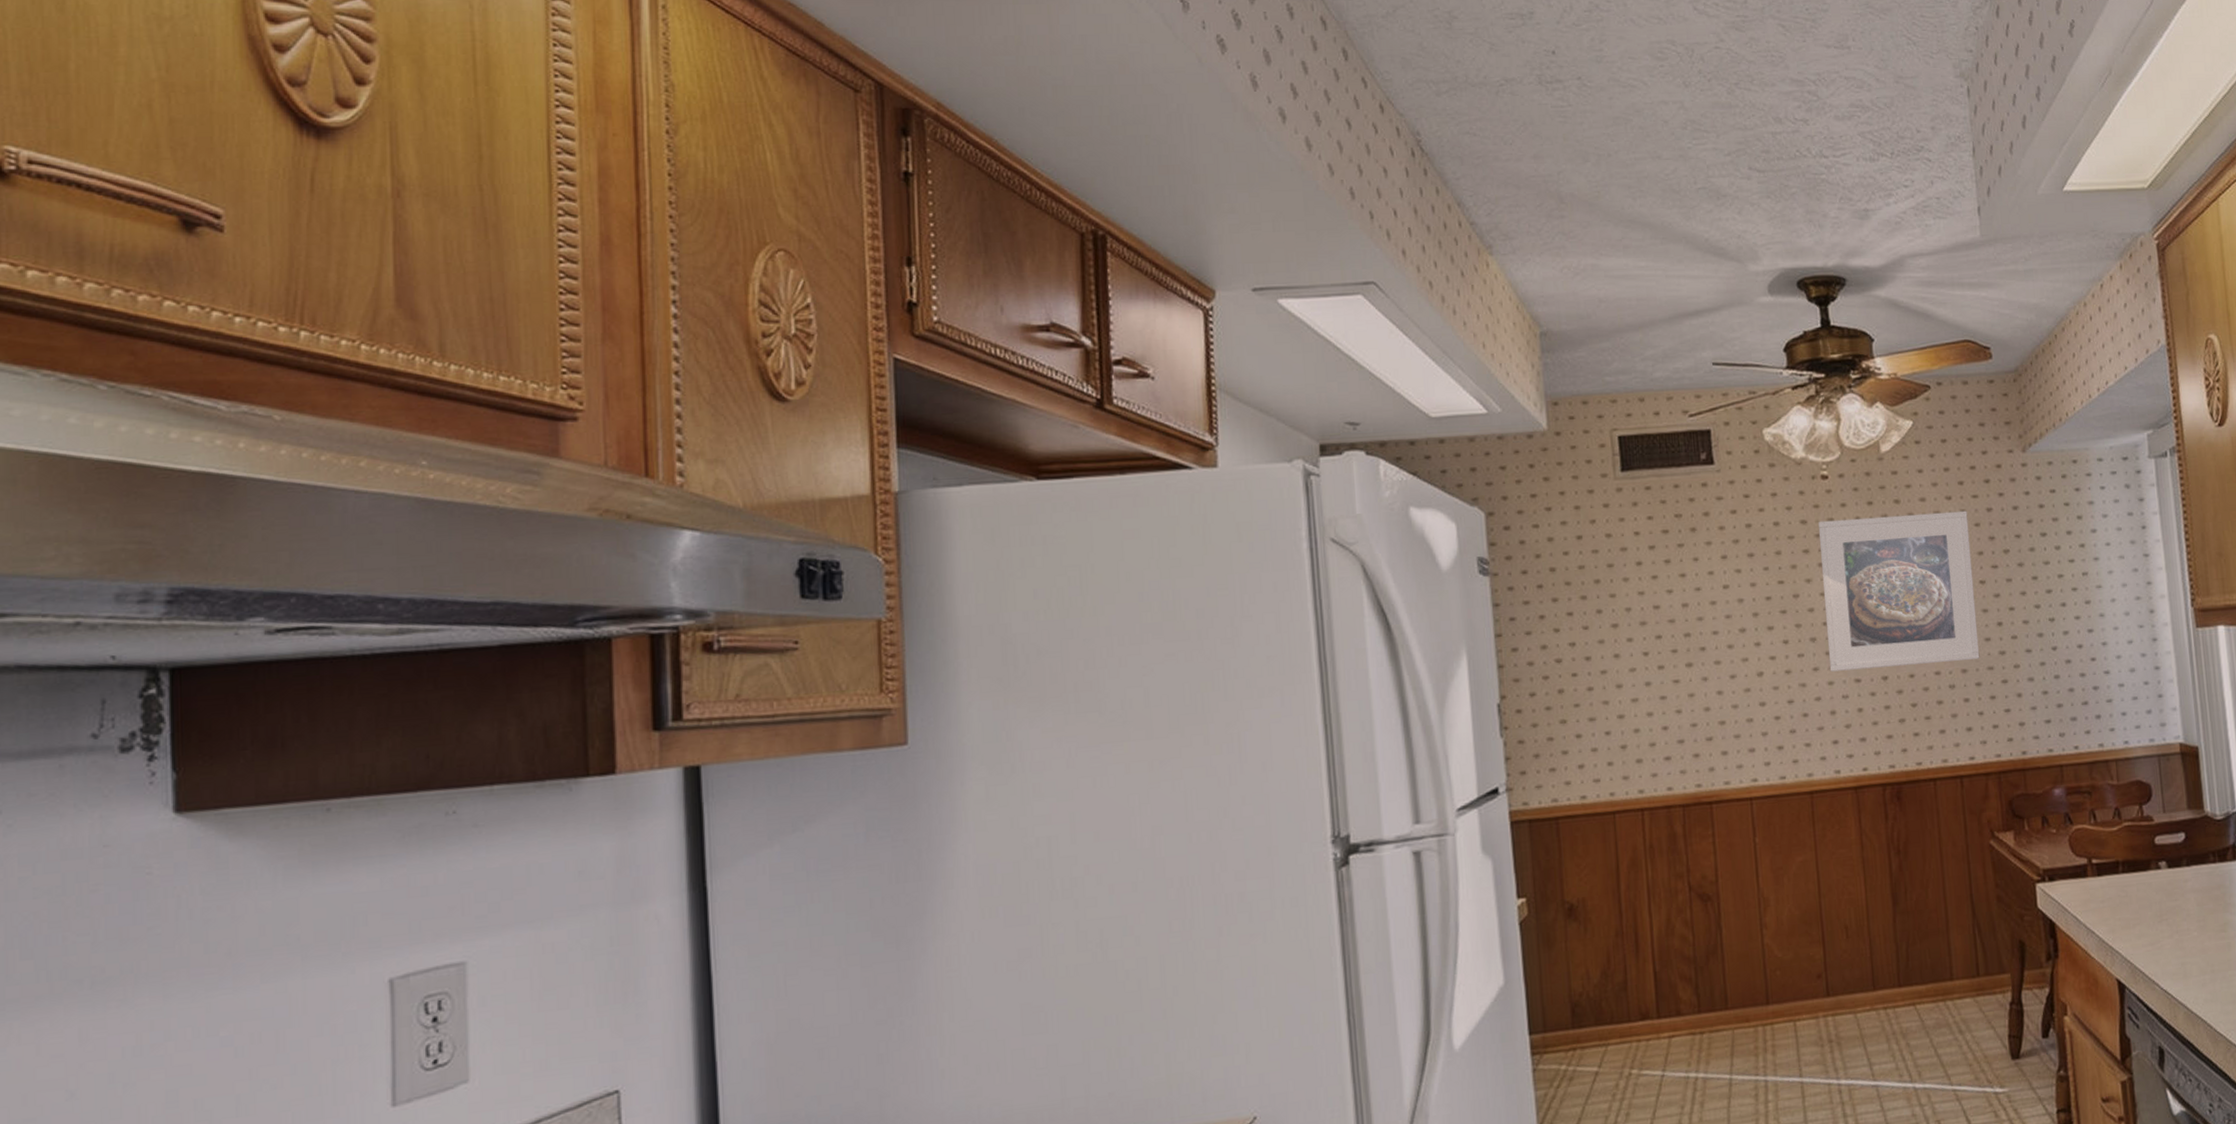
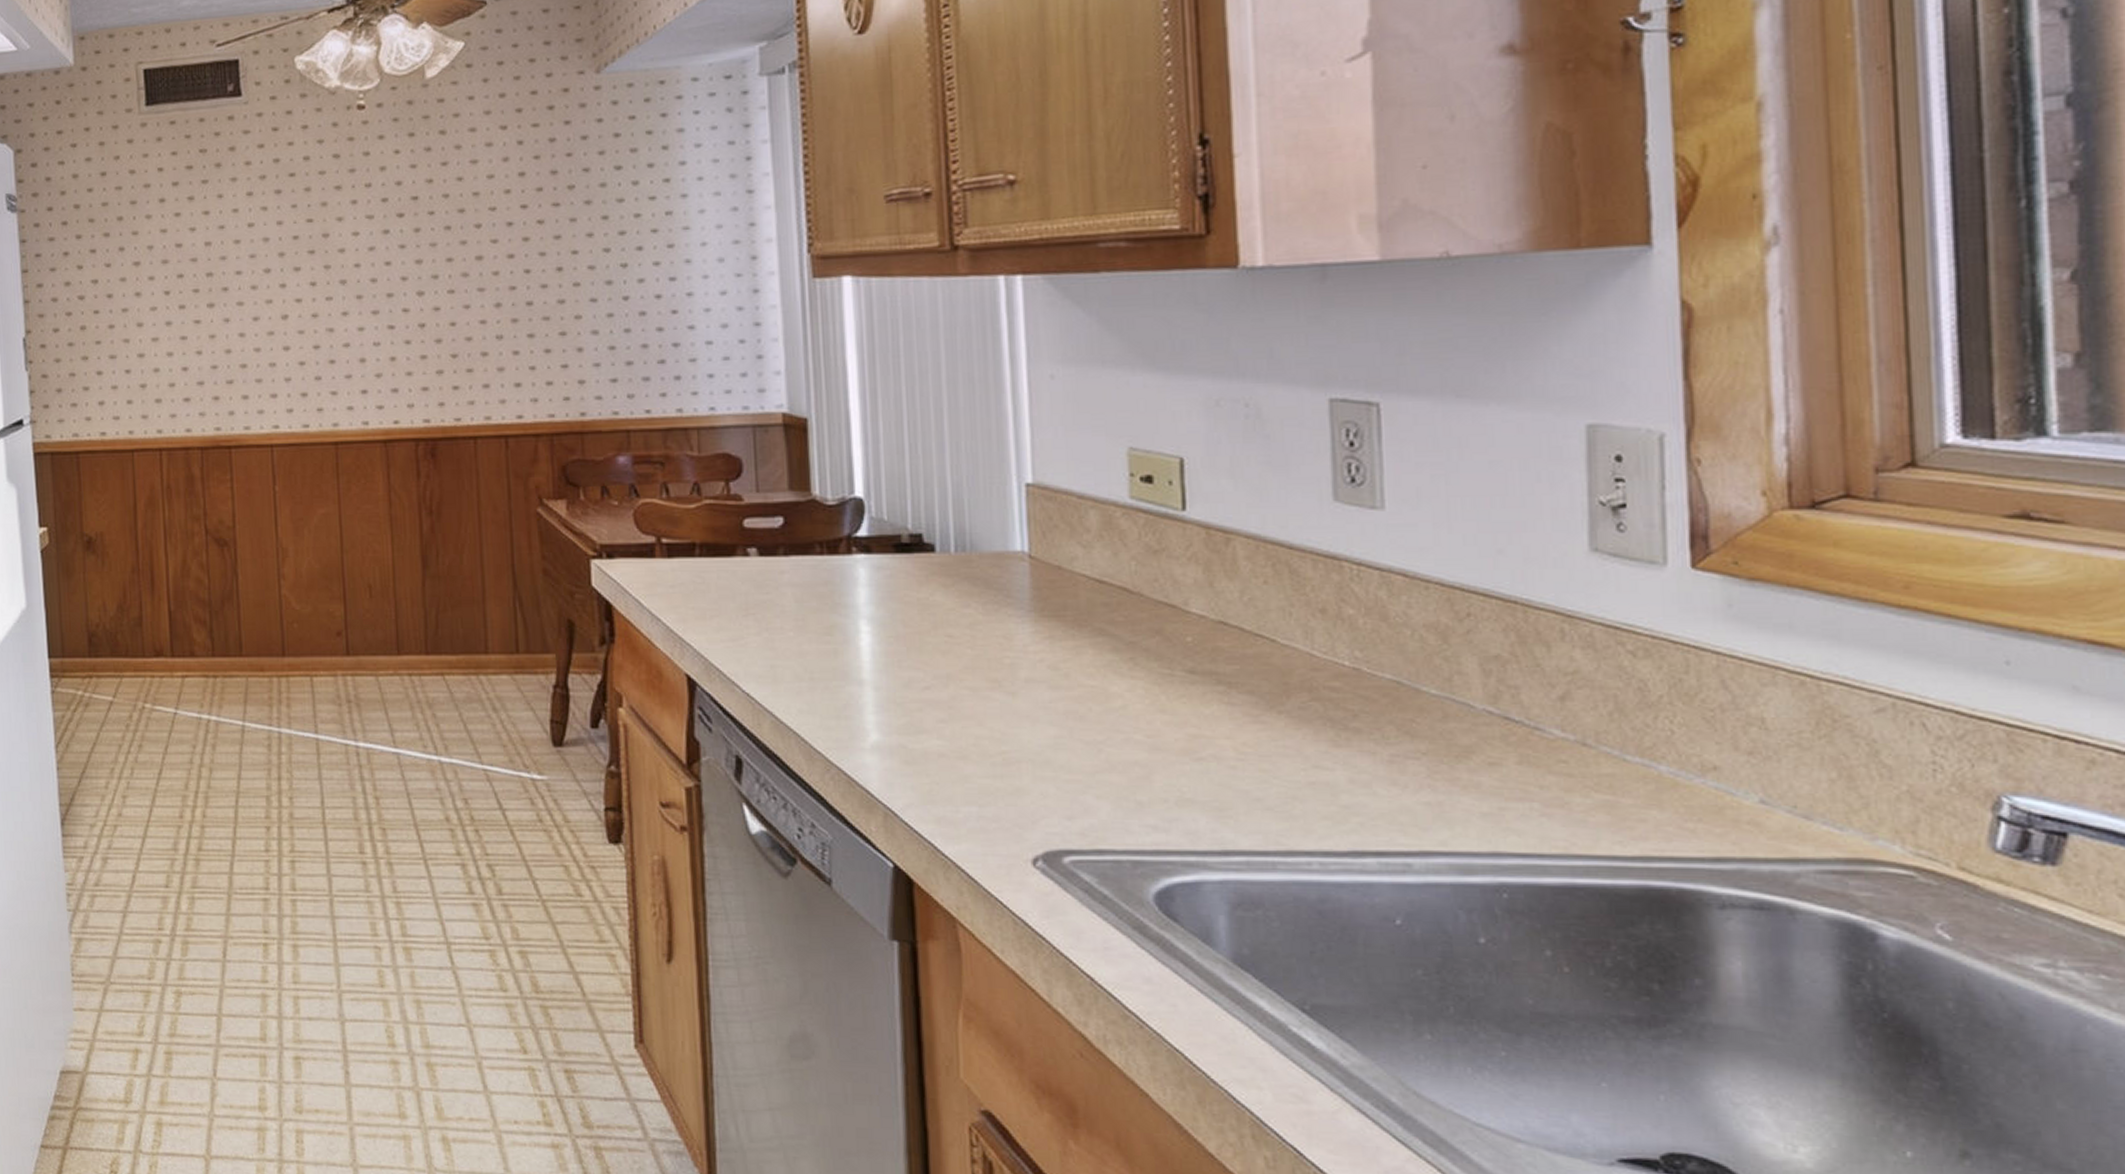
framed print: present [1817,510,1980,672] -> none [352,141,534,317]

